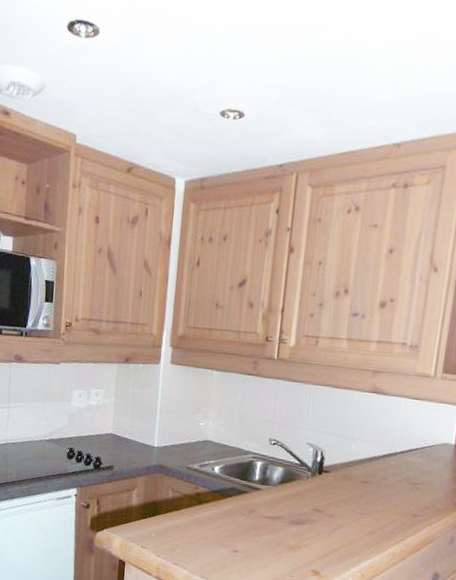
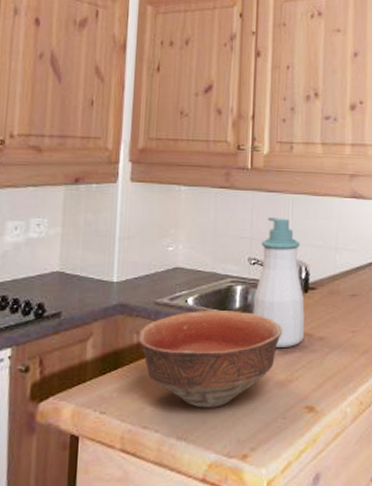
bowl: none [172,478,296,558] -> present [137,310,283,408]
soap bottle: none [270,404,318,519] -> present [252,216,304,347]

